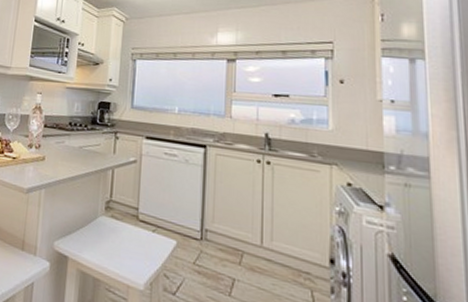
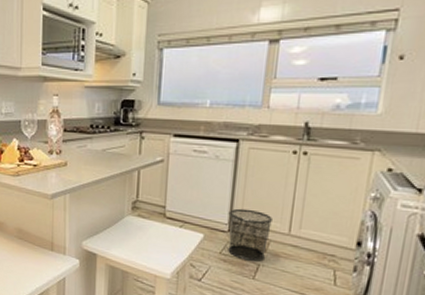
waste bin: none [200,215,245,275] -> present [228,208,274,261]

